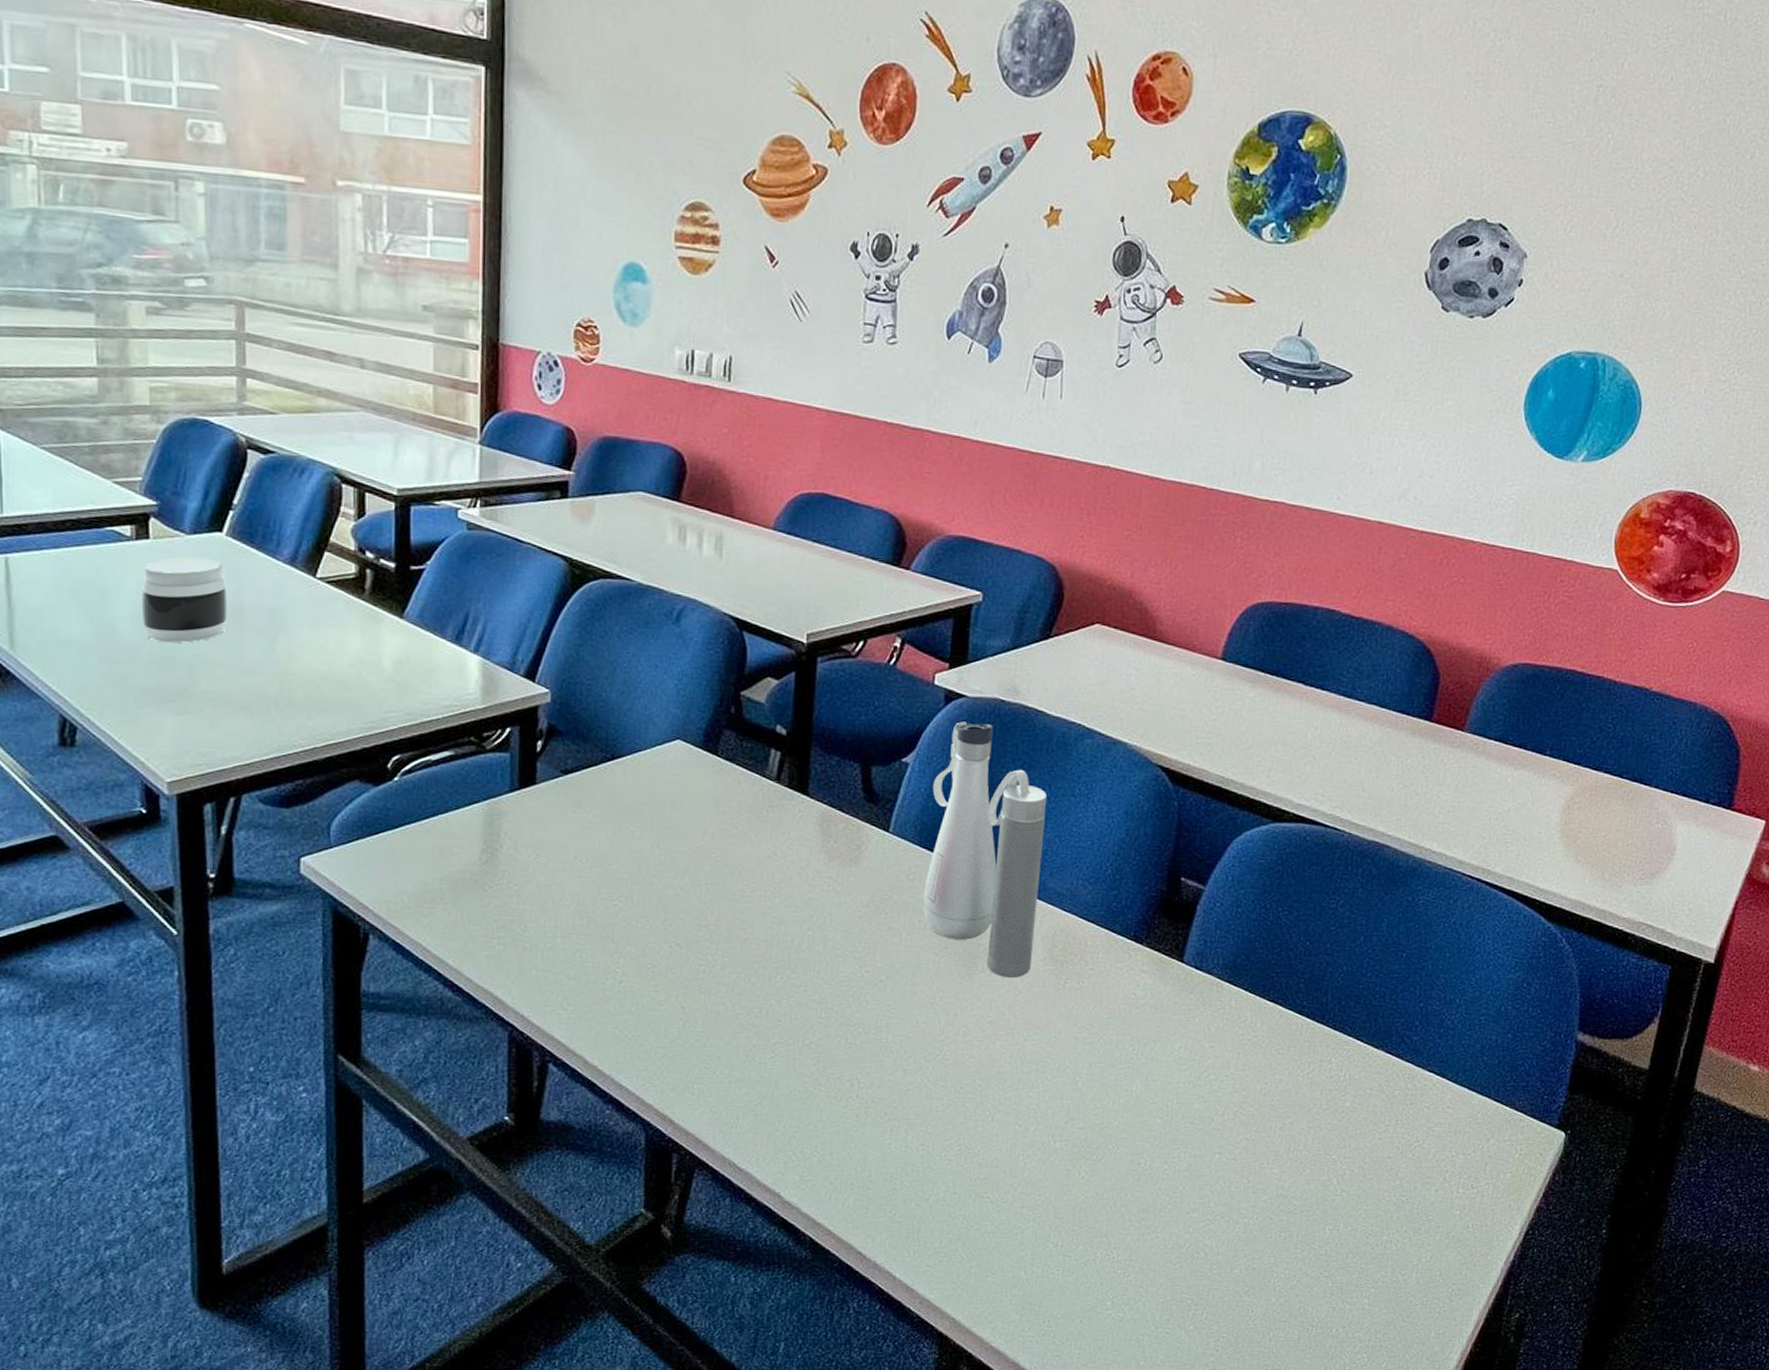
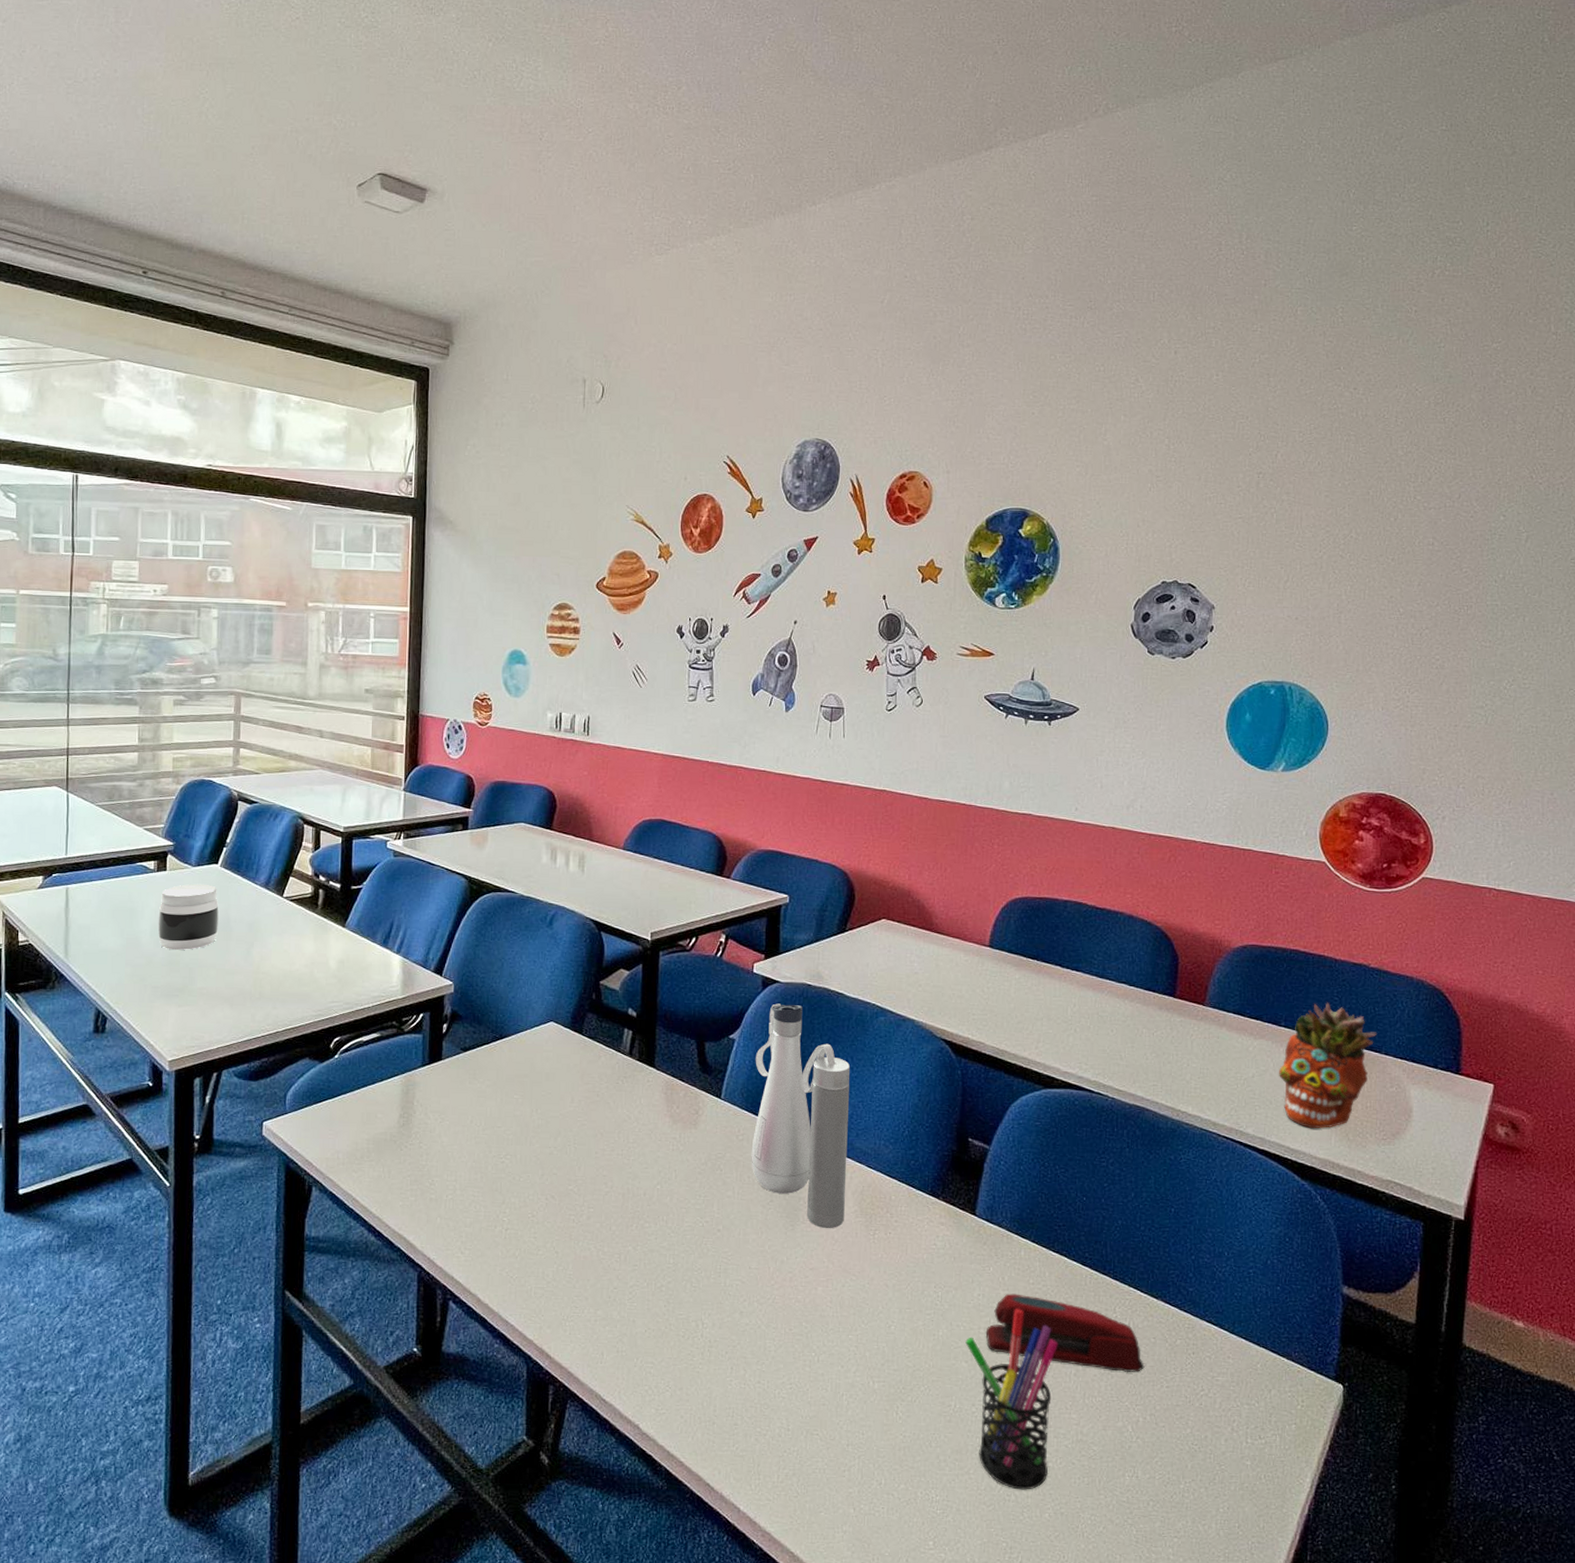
pen holder: none [1161,1061,1264,1247] -> present [965,1309,1058,1490]
stapler: none [1185,1045,1357,1126] -> present [985,1293,1145,1373]
succulent planter: none [1537,729,1650,867] -> present [1279,1002,1378,1128]

